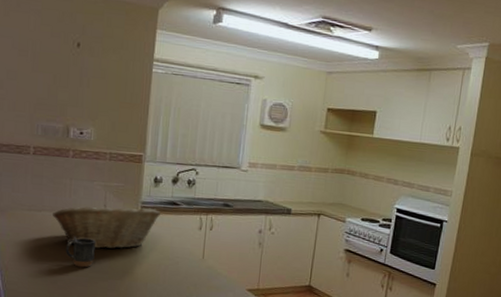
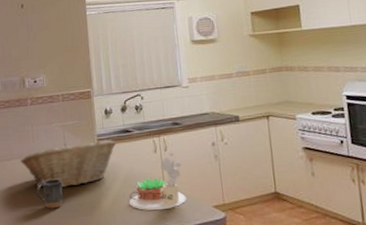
succulent plant: none [163,232,225,286] -> present [129,152,187,211]

